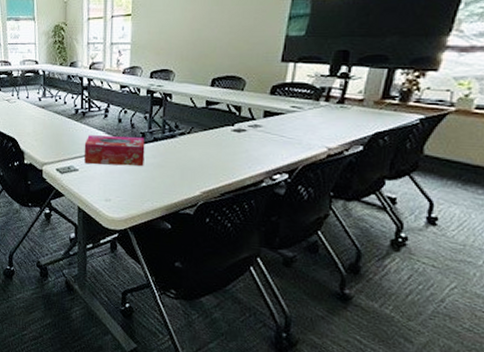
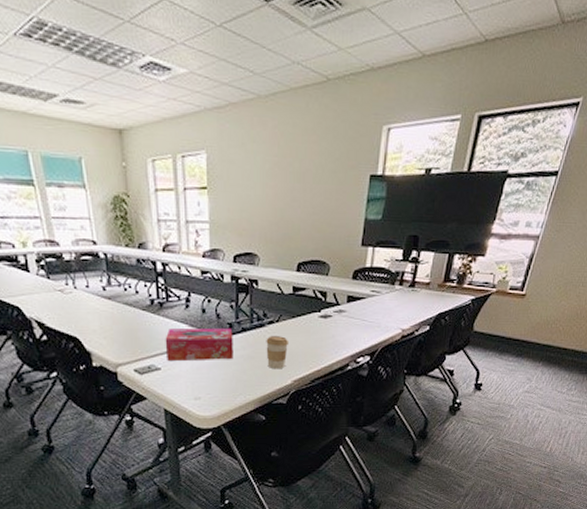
coffee cup: none [176,147,199,180] -> present [266,336,288,370]

